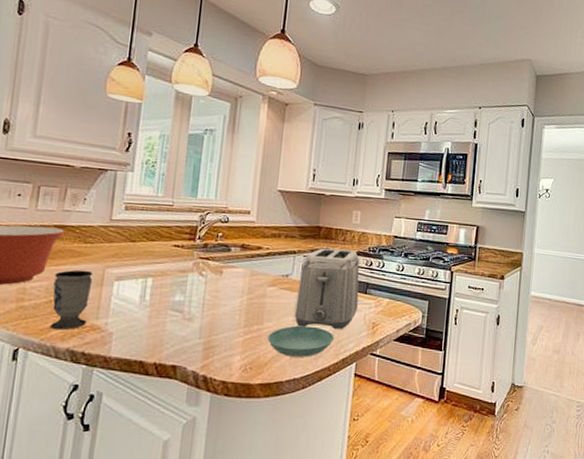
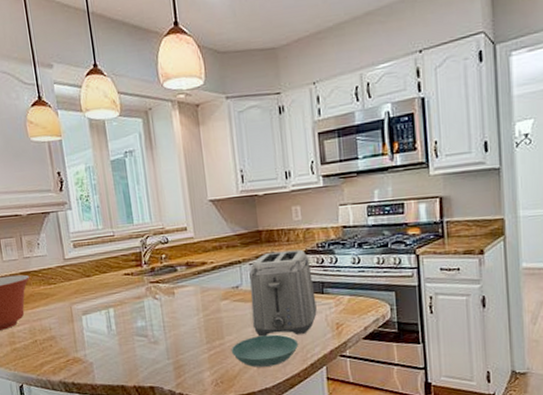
cup: present [50,270,93,330] -> none [33,309,69,366]

